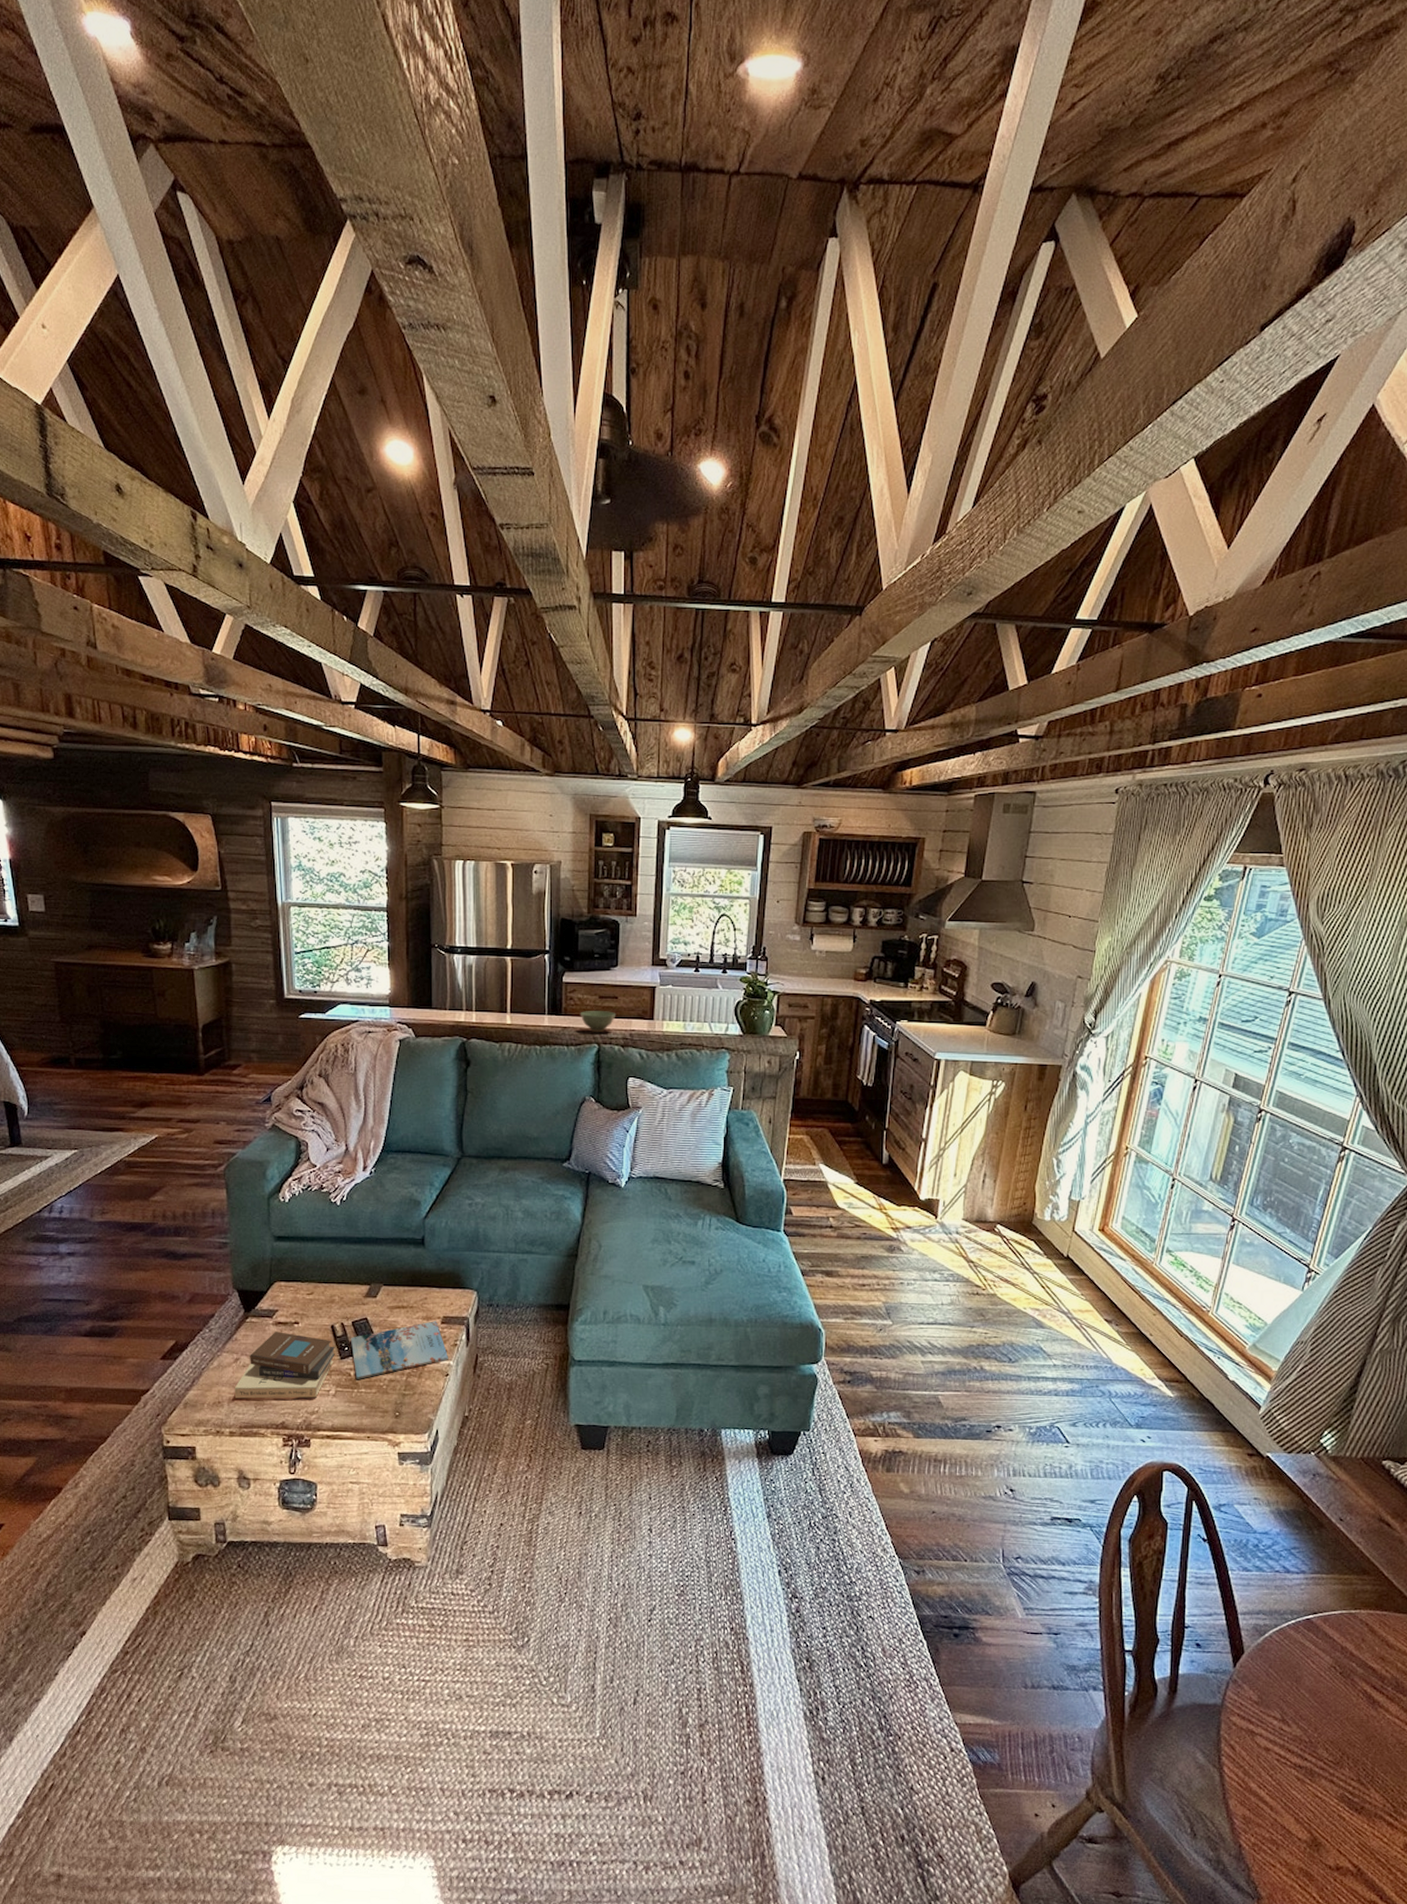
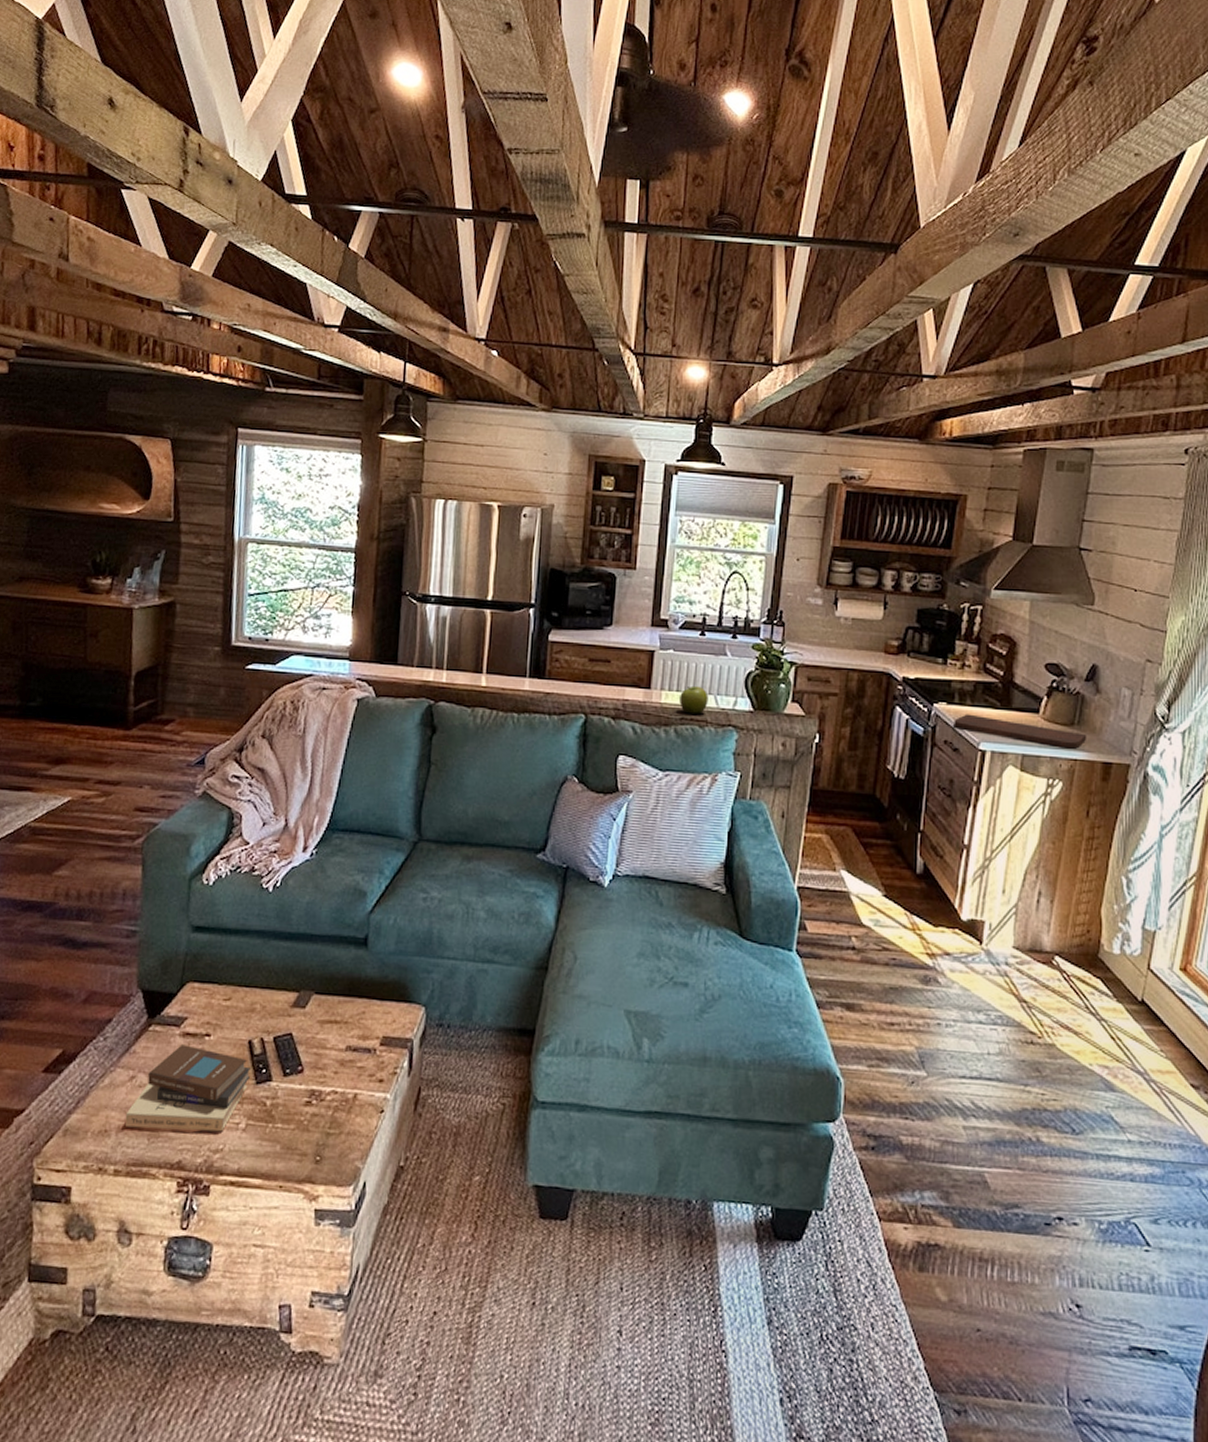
magazine: present [350,1321,449,1379] -> none [269,1041,386,1111]
bowl: present [580,1011,616,1032] -> none [566,675,608,700]
fruit: none [679,1015,704,1040] -> present [680,685,709,715]
cutting board: none [913,1029,1026,1055] -> present [954,714,1087,749]

